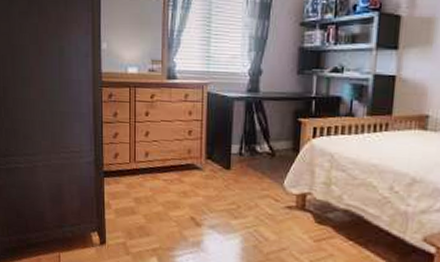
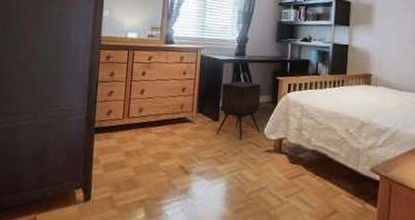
side table: none [229,123,280,192] -> present [217,81,262,140]

